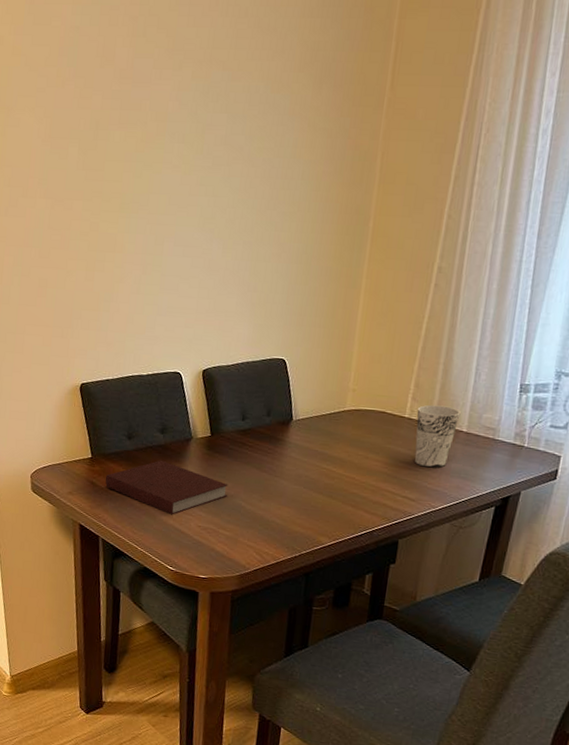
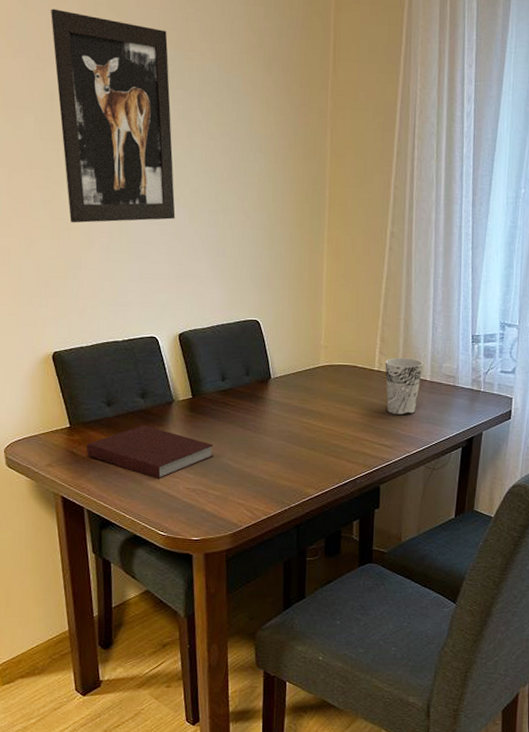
wall art: none [101,33,215,255] -> present [51,8,176,223]

